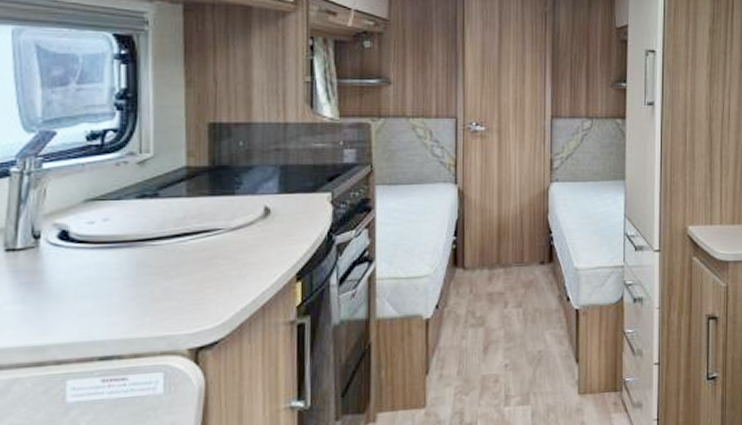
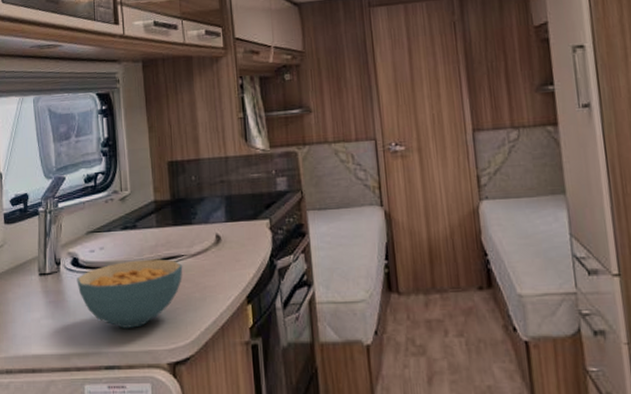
cereal bowl: none [64,232,219,312] -> present [76,259,183,328]

